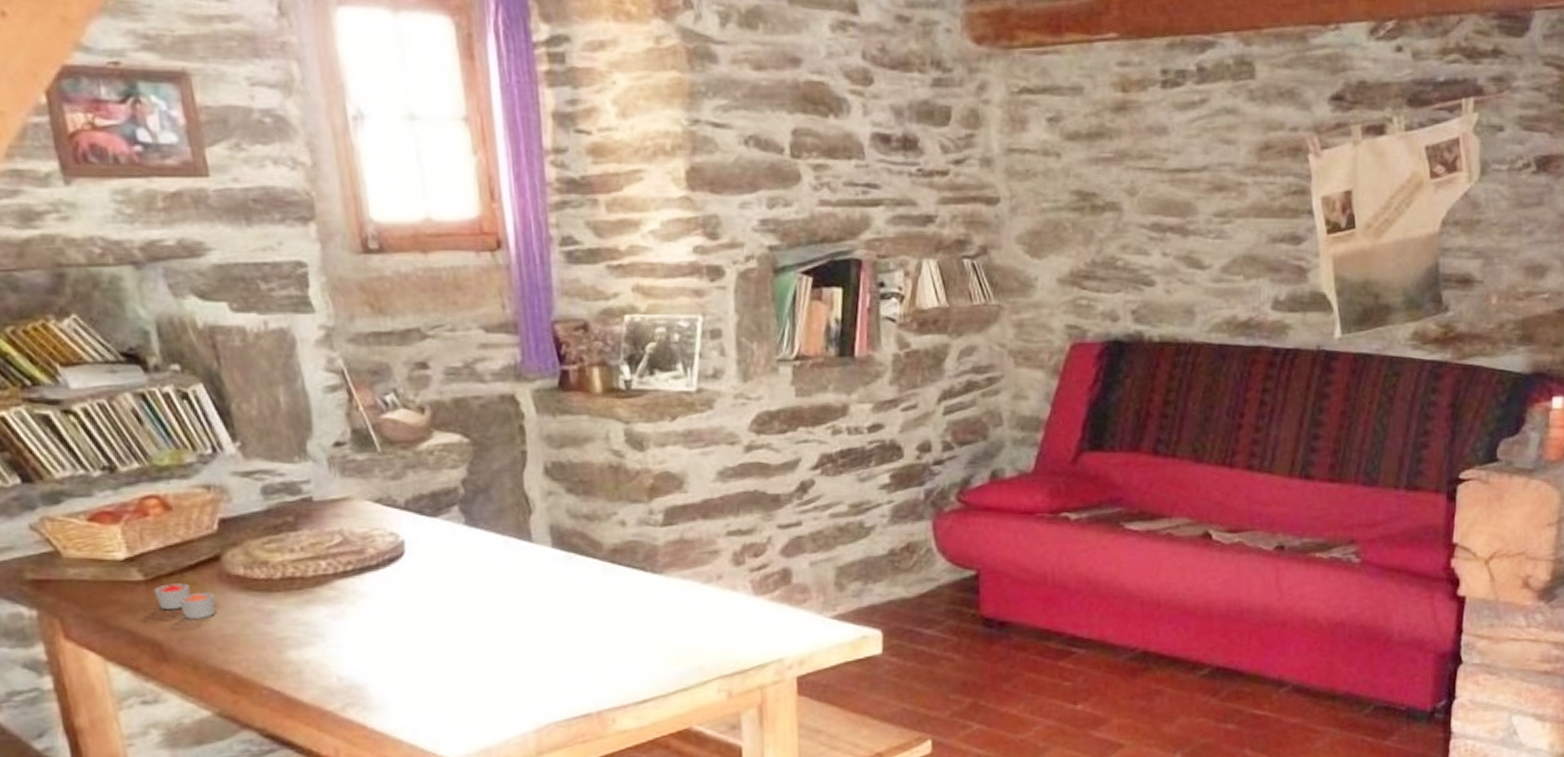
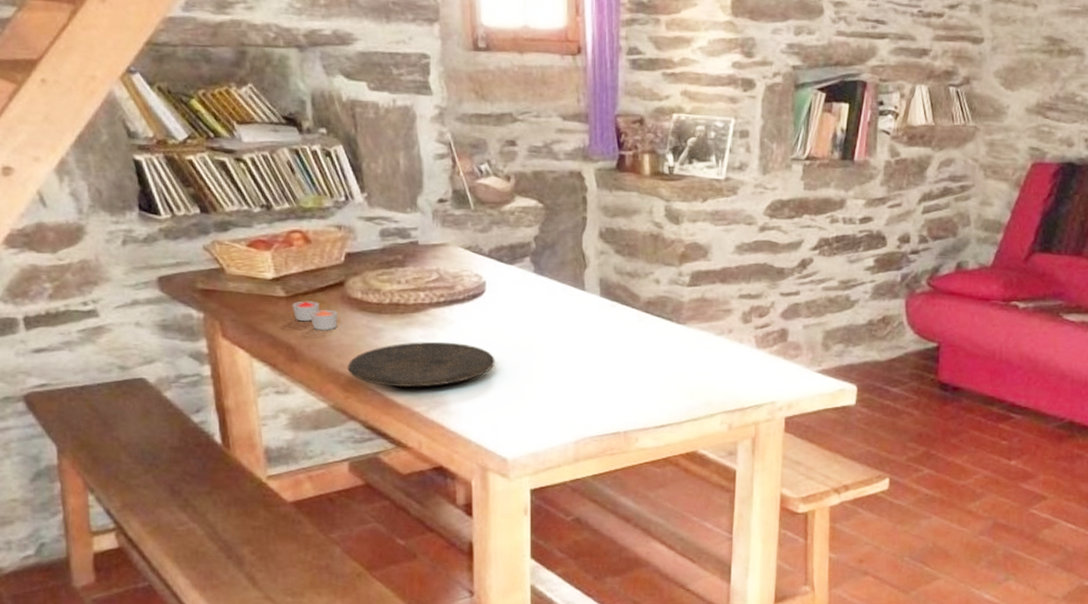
plate: none [233,620,425,682] -> present [347,341,495,387]

